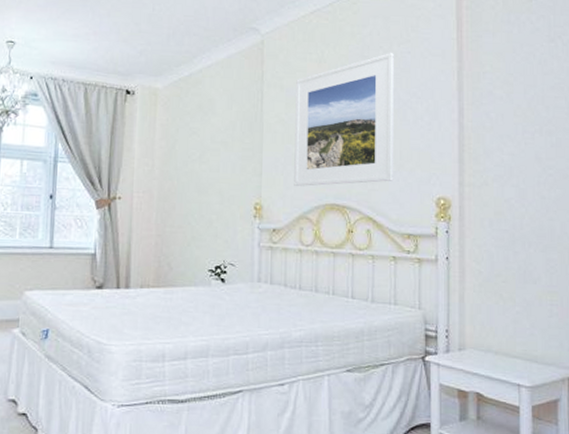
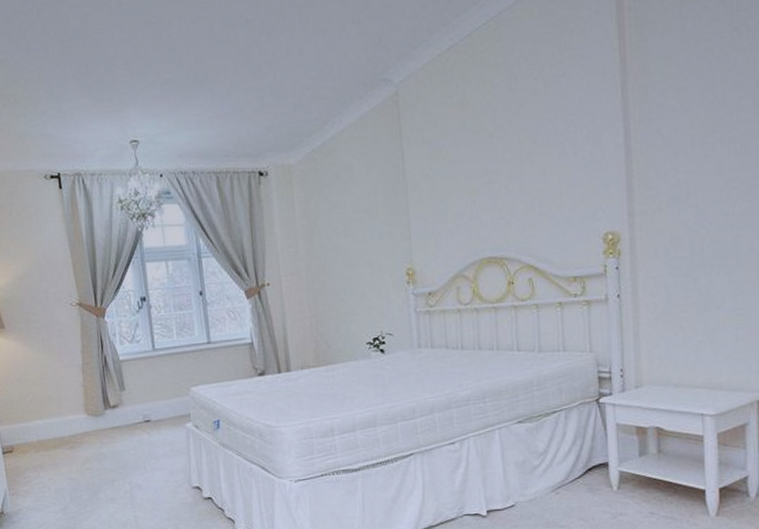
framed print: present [294,52,395,186] -> none [438,78,555,244]

